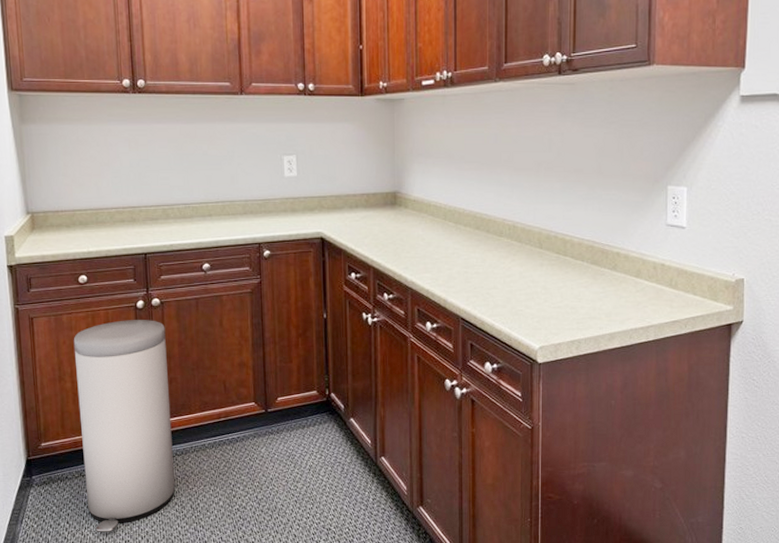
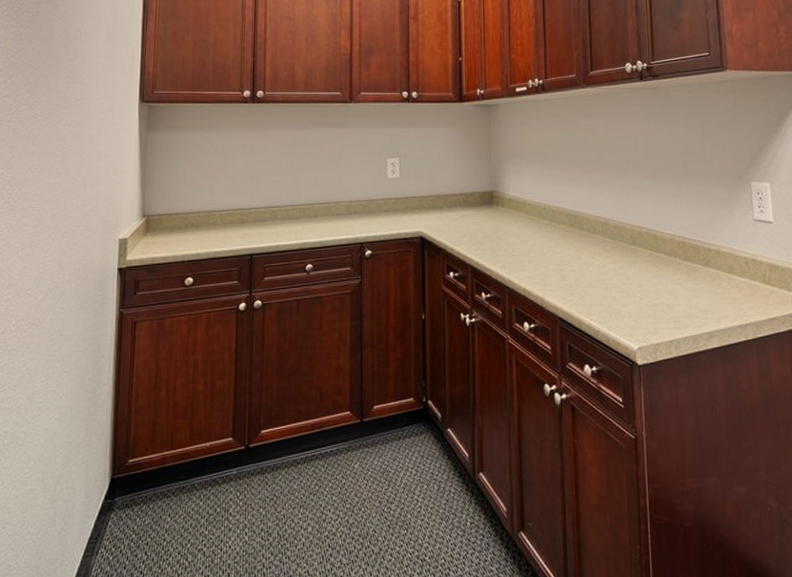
pedal bin: present [73,320,176,533] -> none [169,323,265,566]

